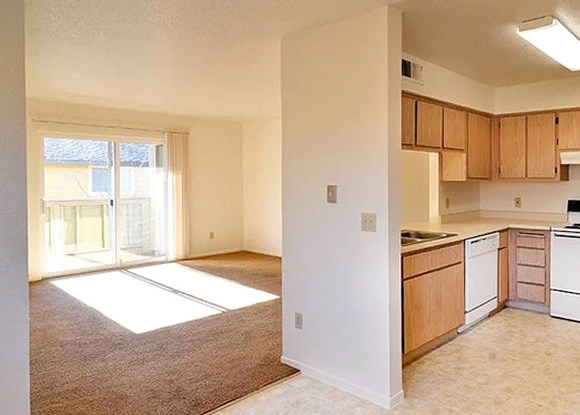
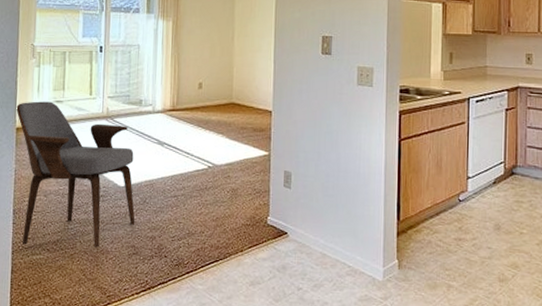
armchair: none [28,255,153,394] -> present [16,101,136,248]

